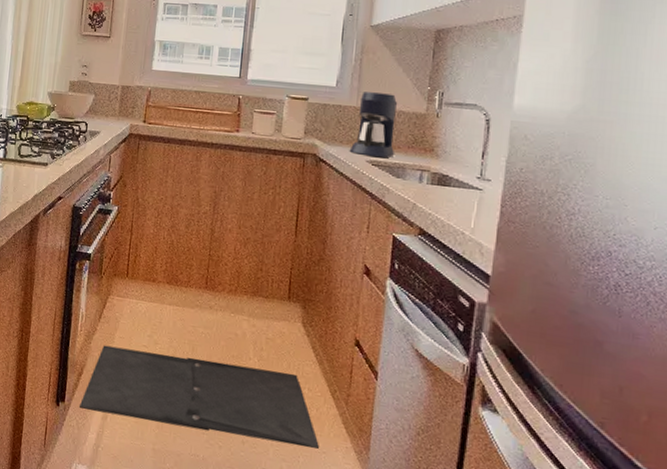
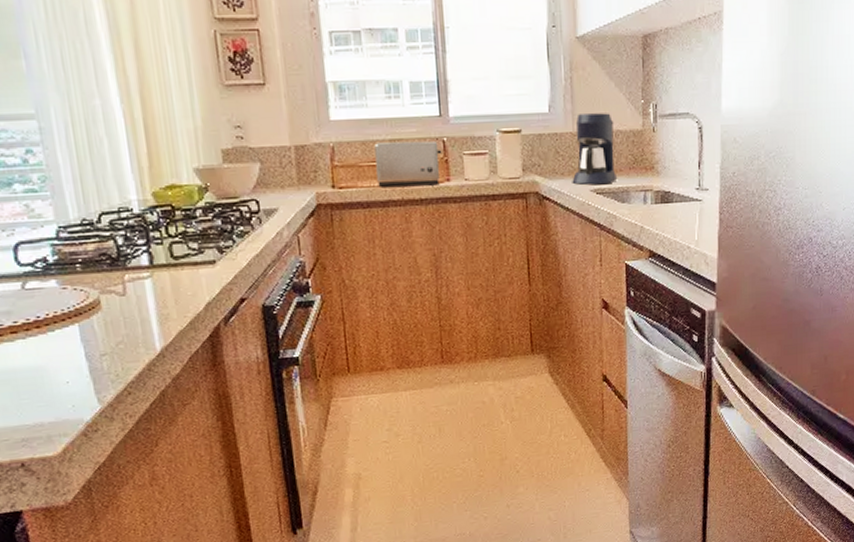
door mat: present [78,345,319,449] -> none [320,424,582,528]
toaster: none [178,92,237,134] -> present [374,140,442,187]

